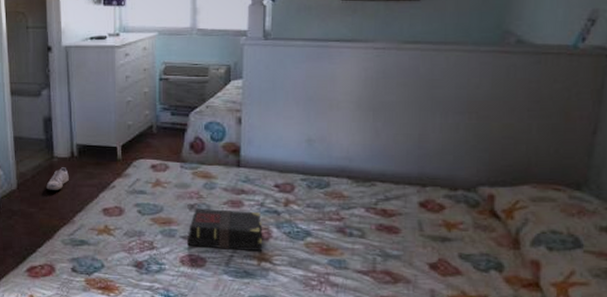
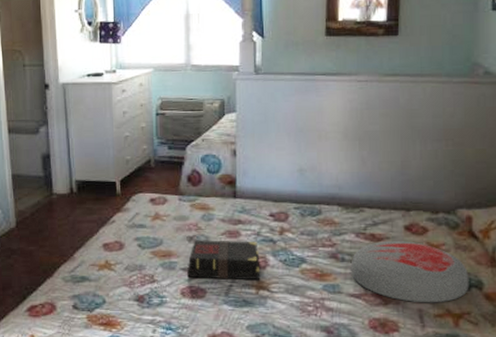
shoe: present [46,167,69,190] -> none [46,204,69,227]
cushion: none [358,217,488,284] -> present [350,241,469,303]

